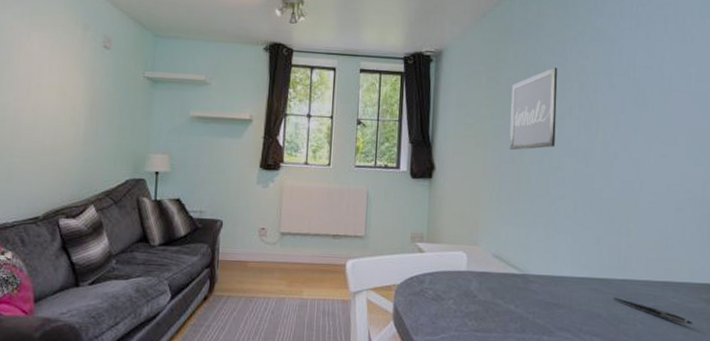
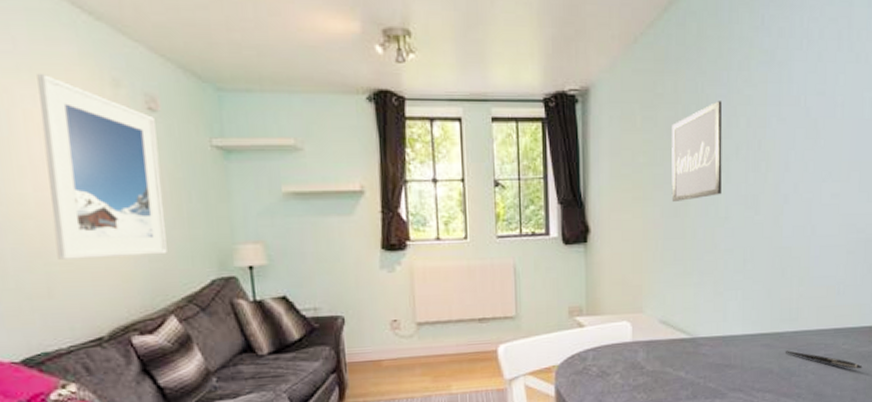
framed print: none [20,17,107,157] -> present [37,73,167,260]

